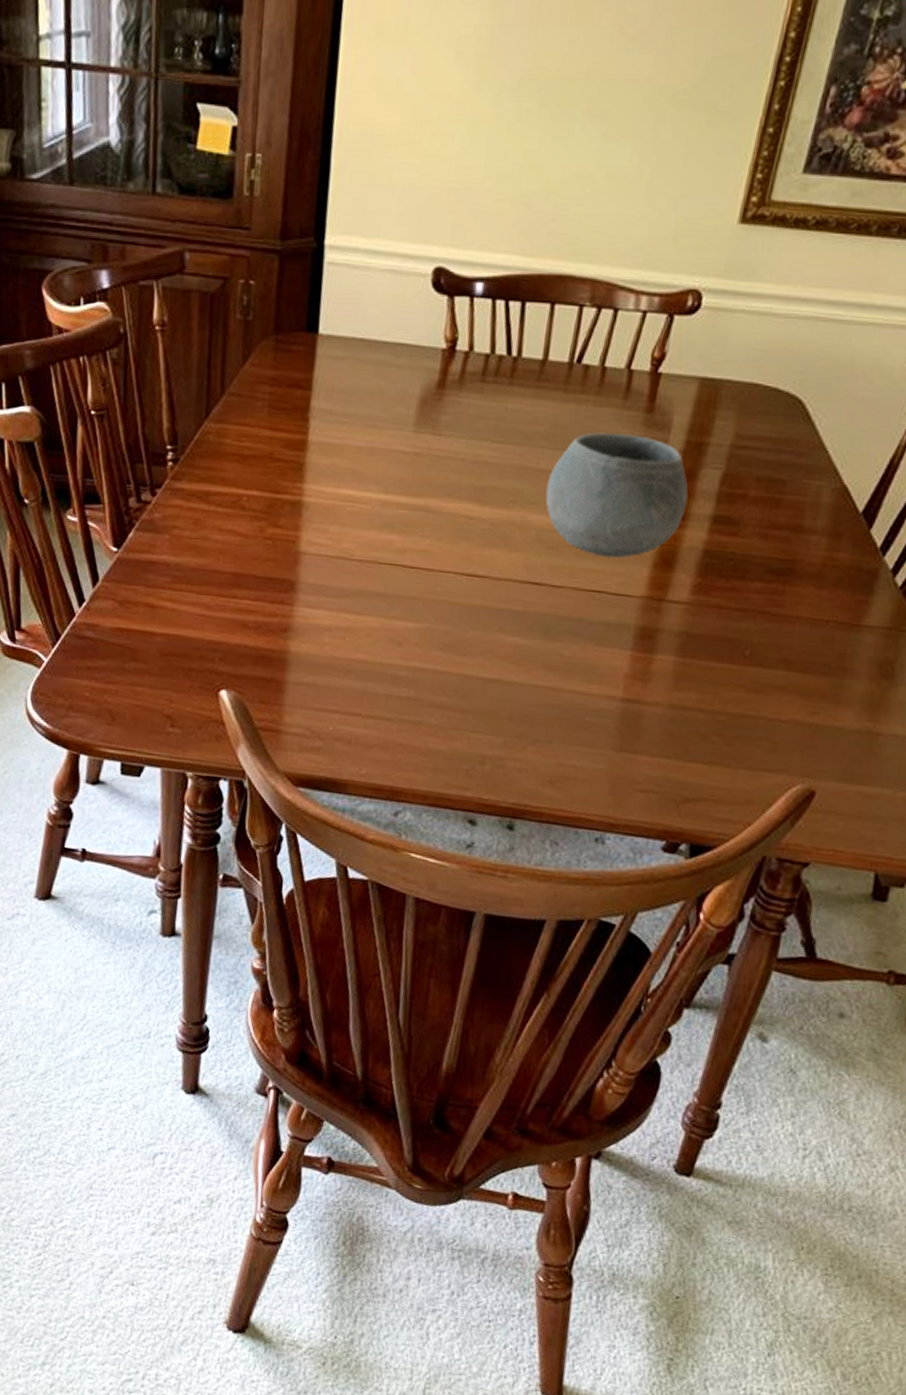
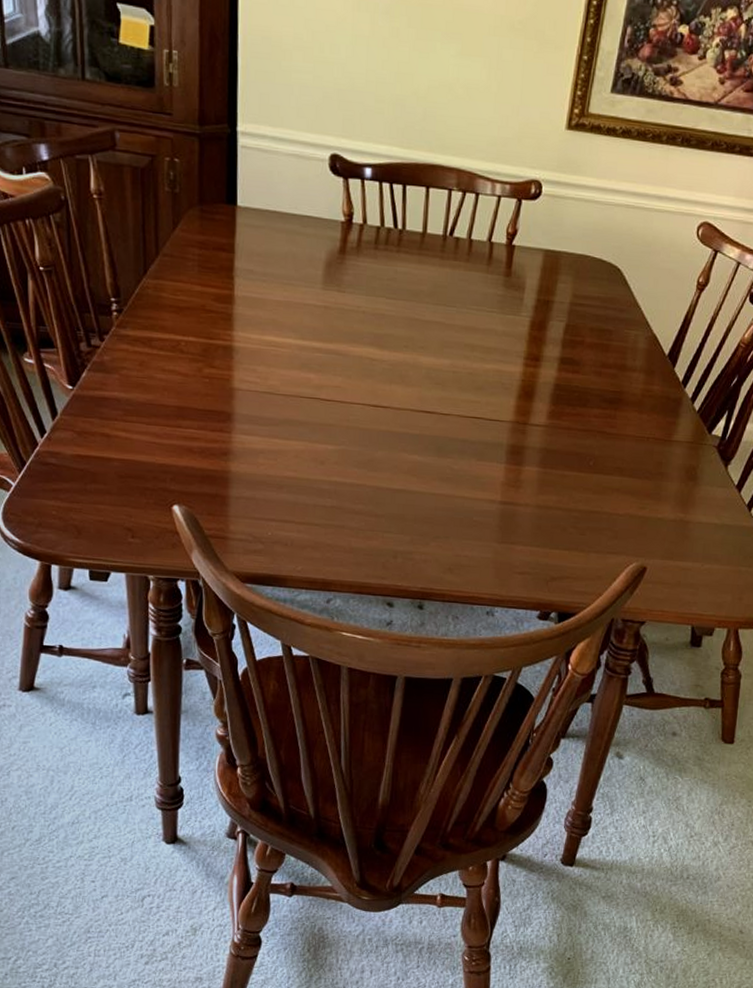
bowl: present [545,432,689,558] -> none [431,291,541,392]

